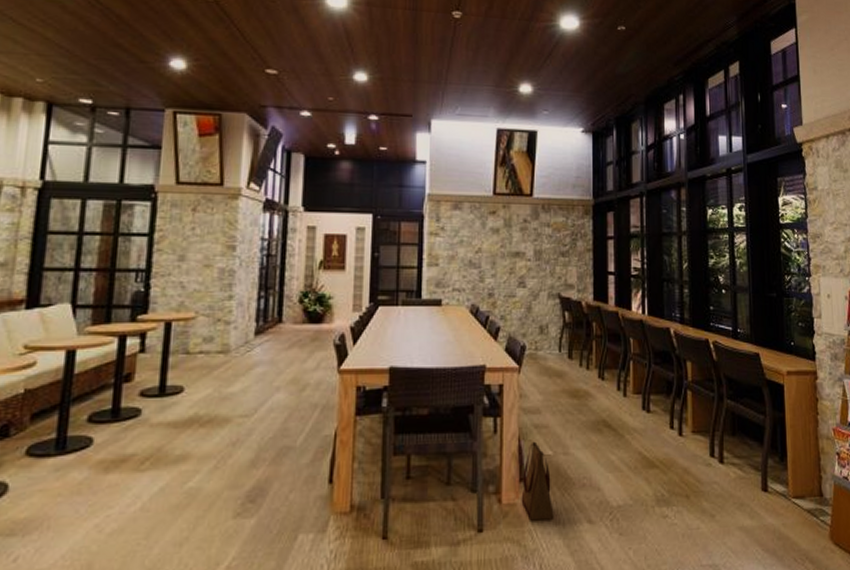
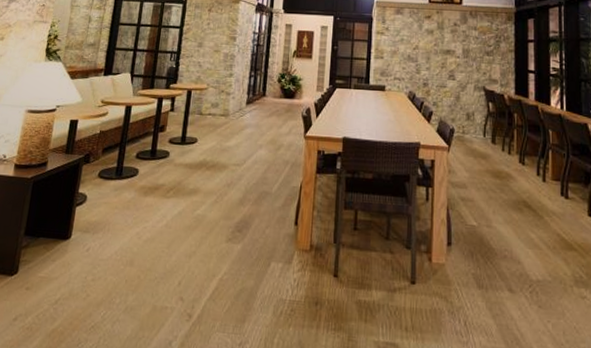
shopping bag: present [521,441,554,521] -> none [448,212,478,283]

